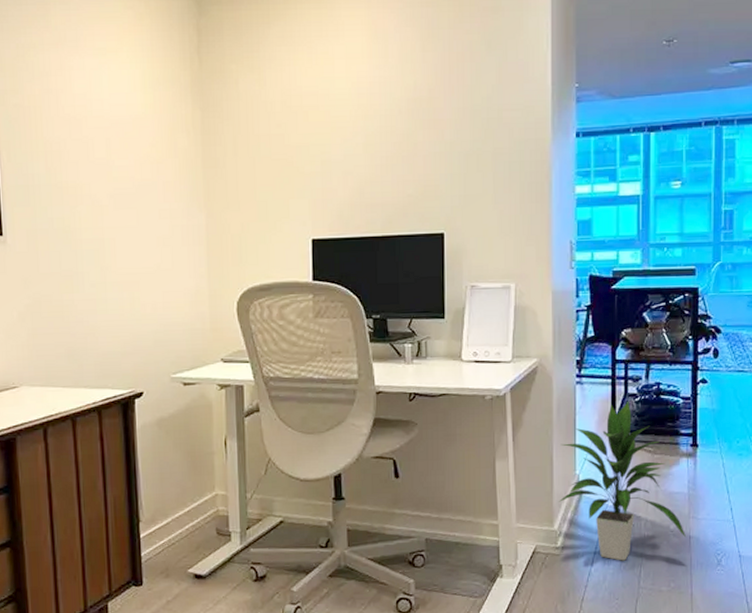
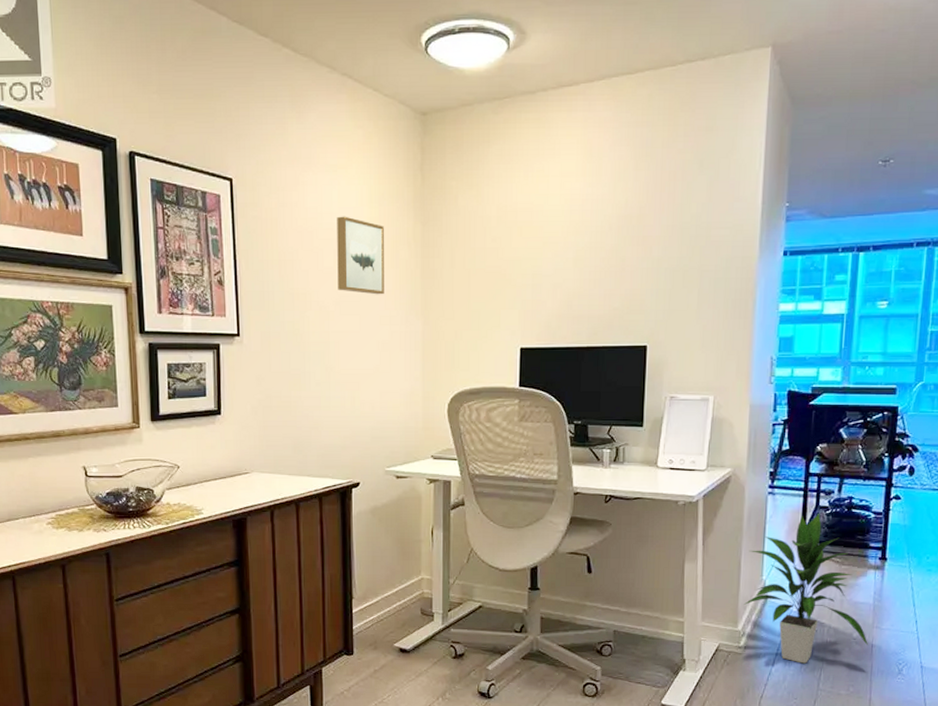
wall art: none [108,102,163,187] -> present [337,216,384,295]

